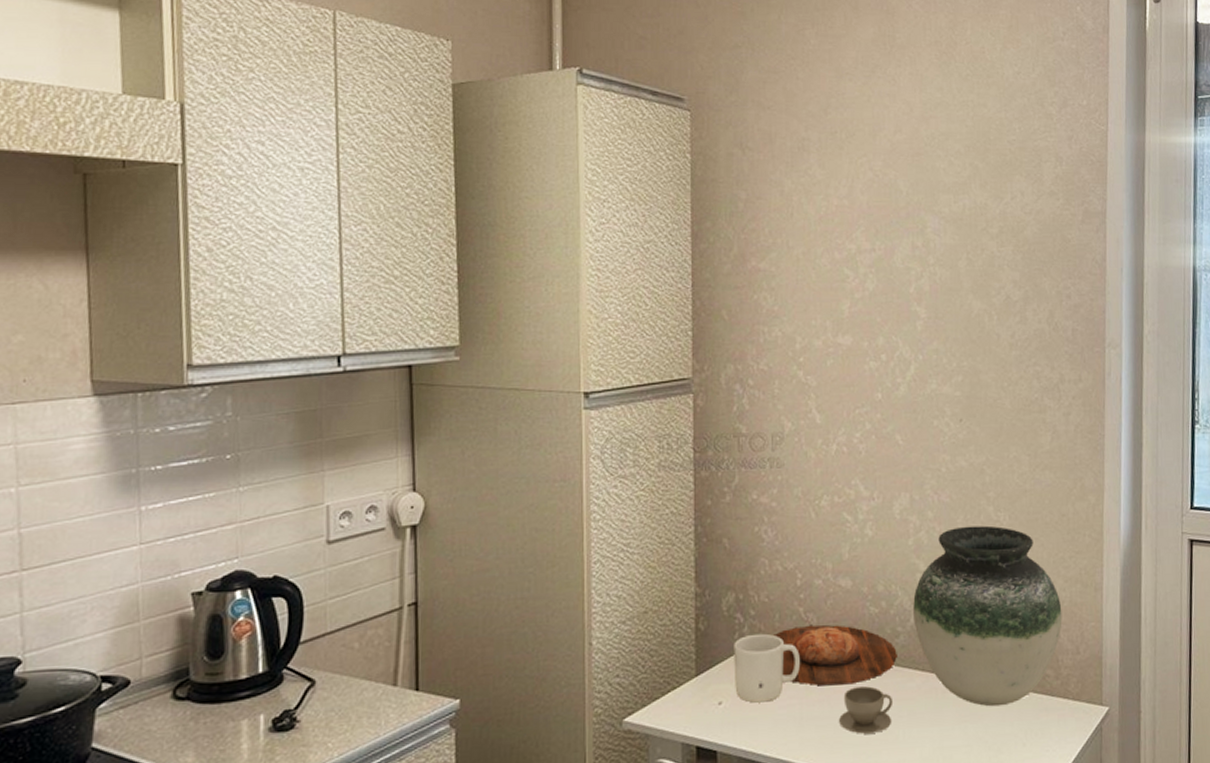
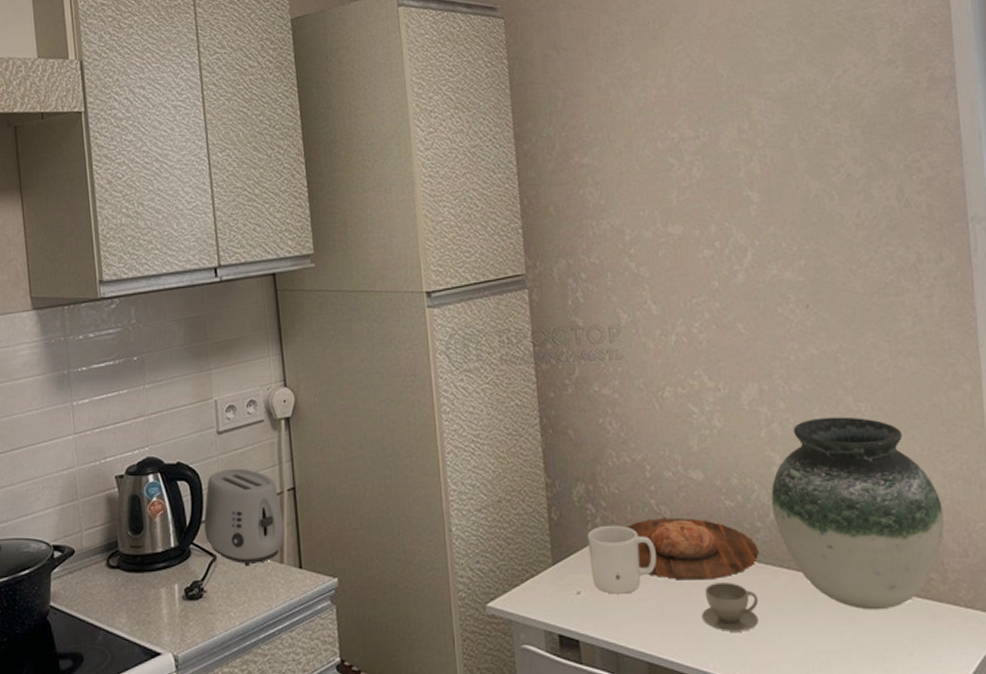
toaster: none [302,581,402,691] -> present [204,468,285,567]

